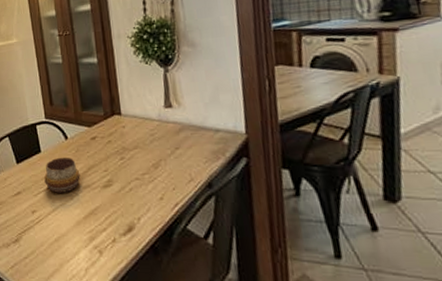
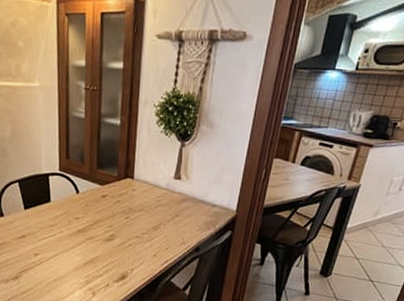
decorative bowl: present [44,157,80,193] -> none [50,209,86,241]

